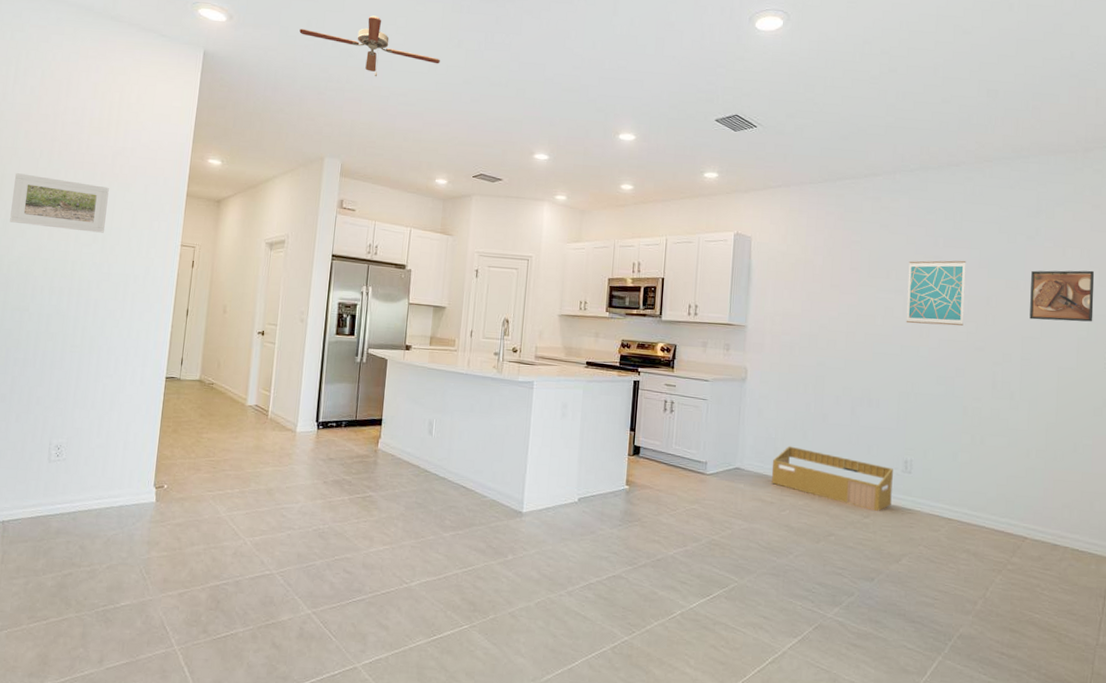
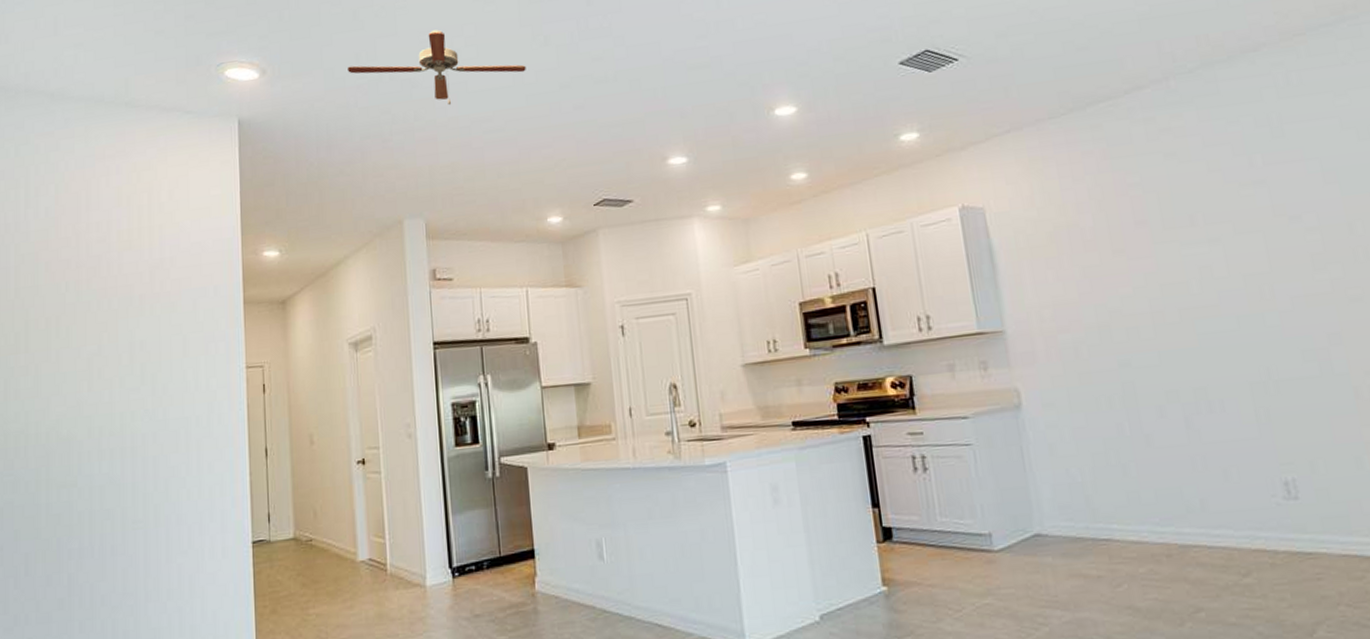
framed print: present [10,173,109,233] -> none [40,312,152,379]
basket: present [771,446,893,511] -> none [1085,489,1280,564]
wall art: present [906,260,966,326] -> none [1218,178,1322,283]

